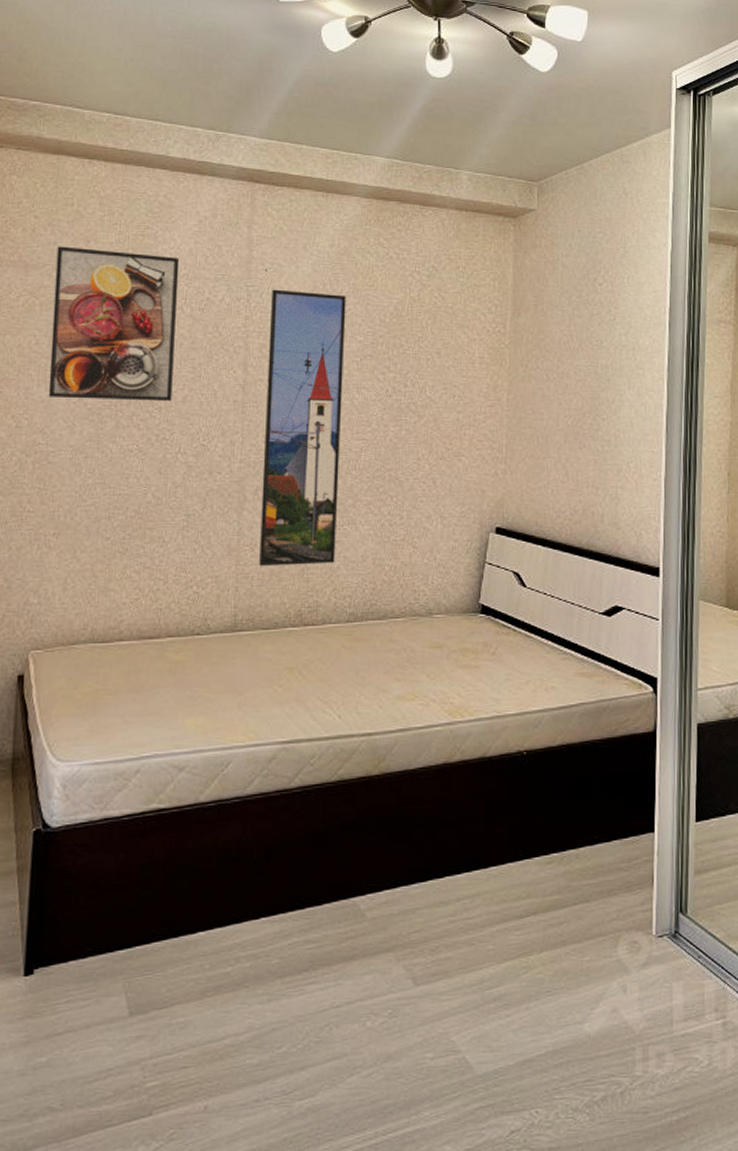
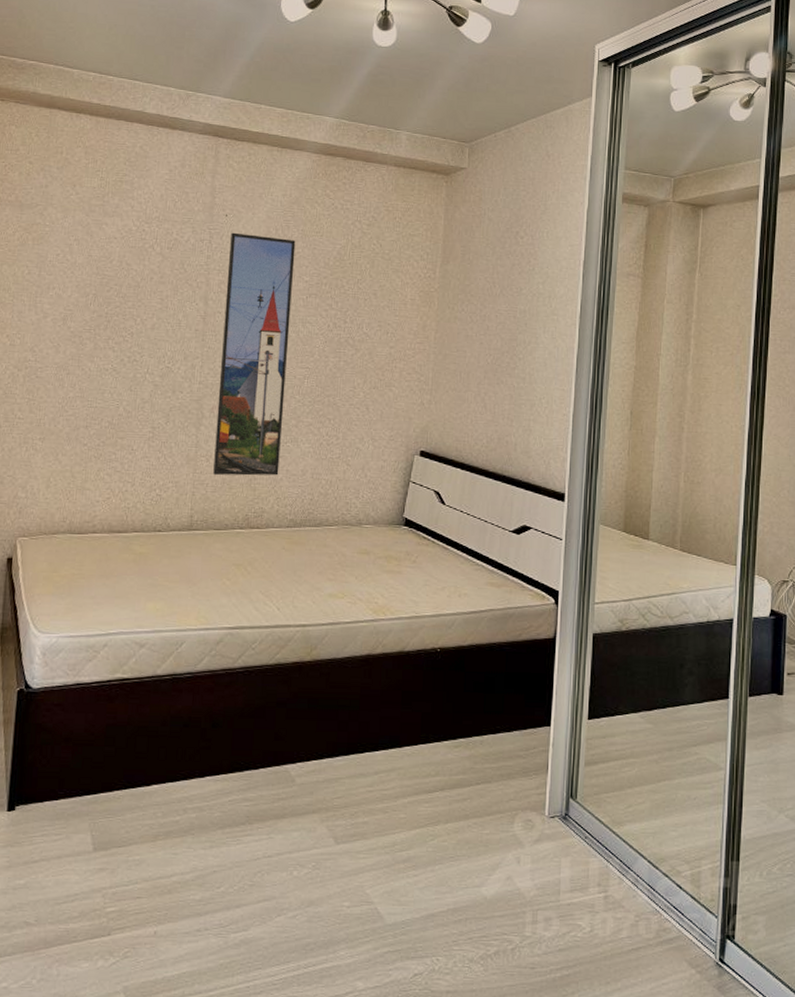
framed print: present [48,246,180,401] -> none [37,189,152,327]

